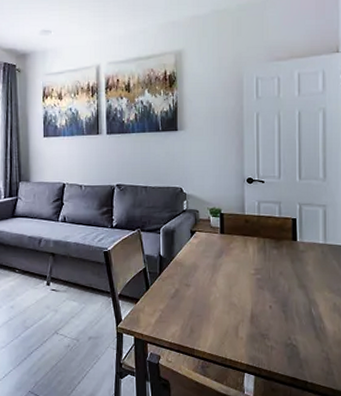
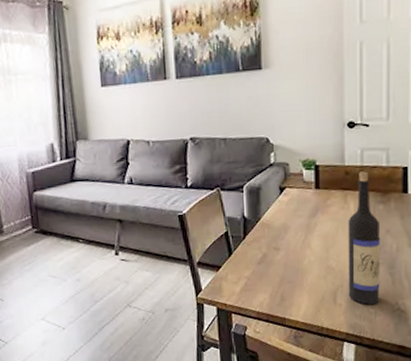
wine bottle: none [247,220,275,339] -> present [348,171,381,305]

